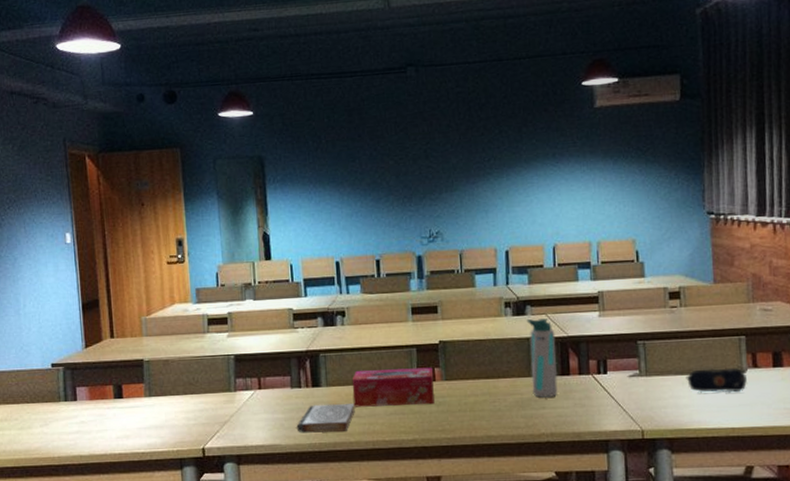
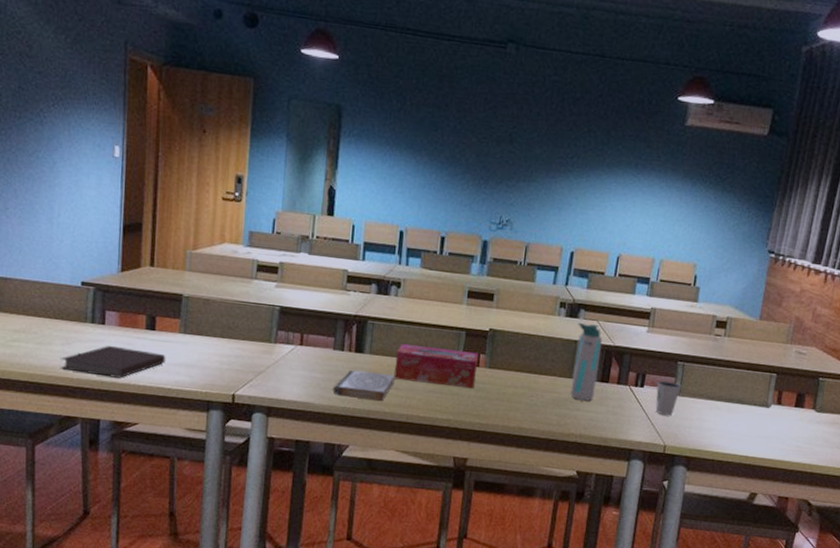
notebook: none [40,419,136,451] -> present [59,345,166,378]
dixie cup: none [619,362,647,399] -> present [655,380,681,416]
pencil case: present [686,368,747,393] -> none [714,398,770,424]

